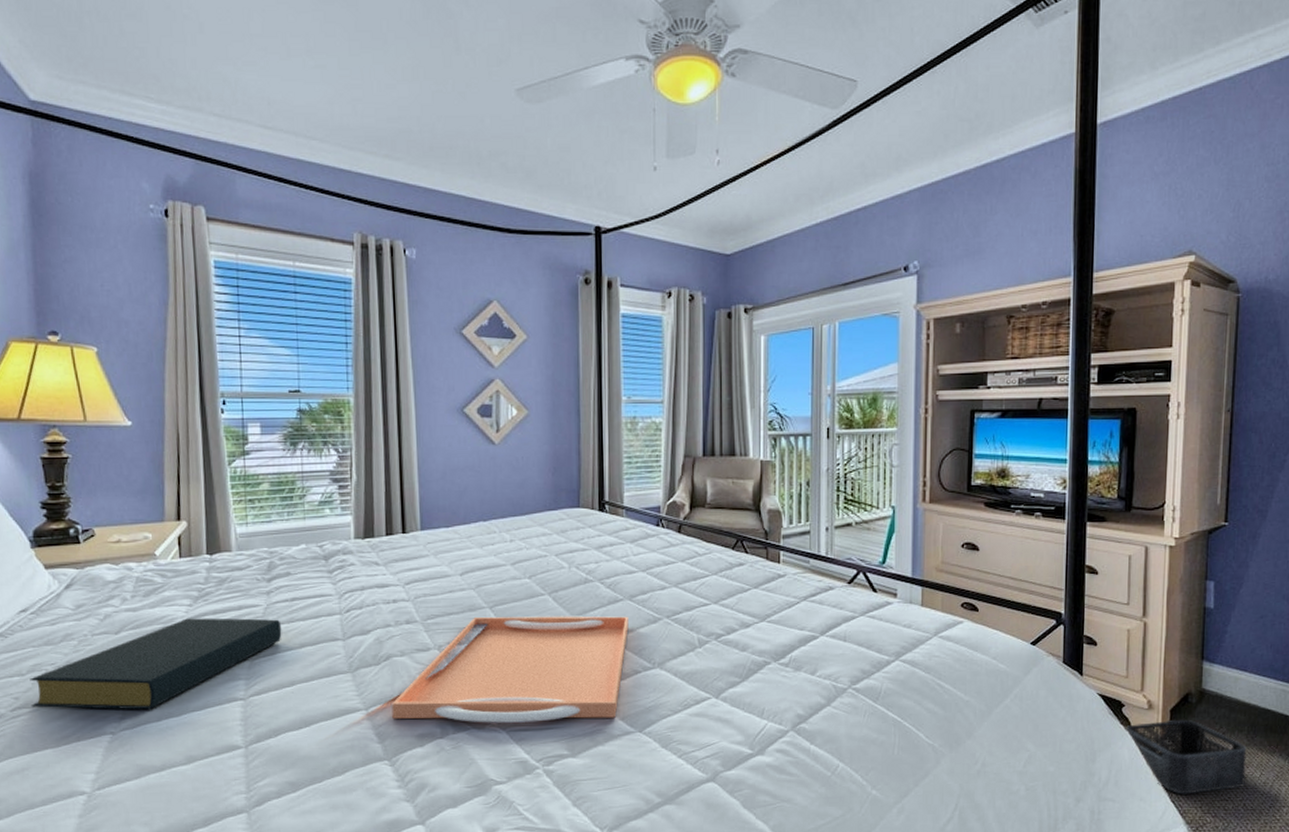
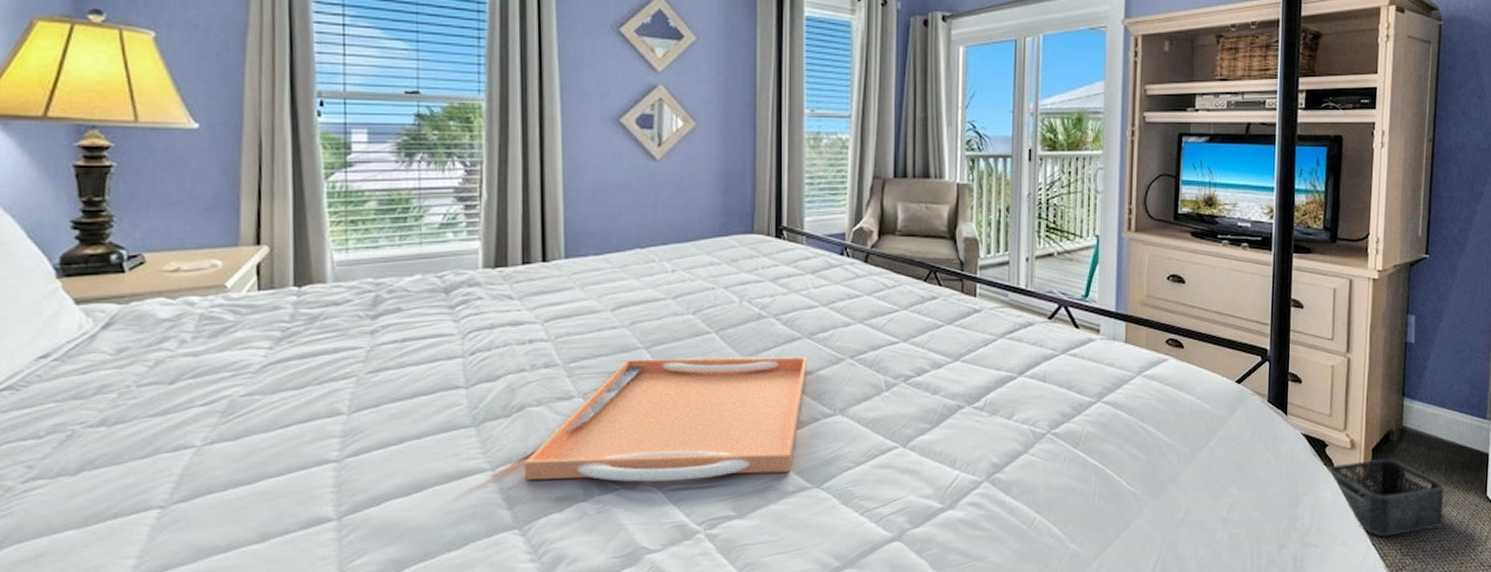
hardback book: present [30,618,282,710] -> none [49,363,389,478]

